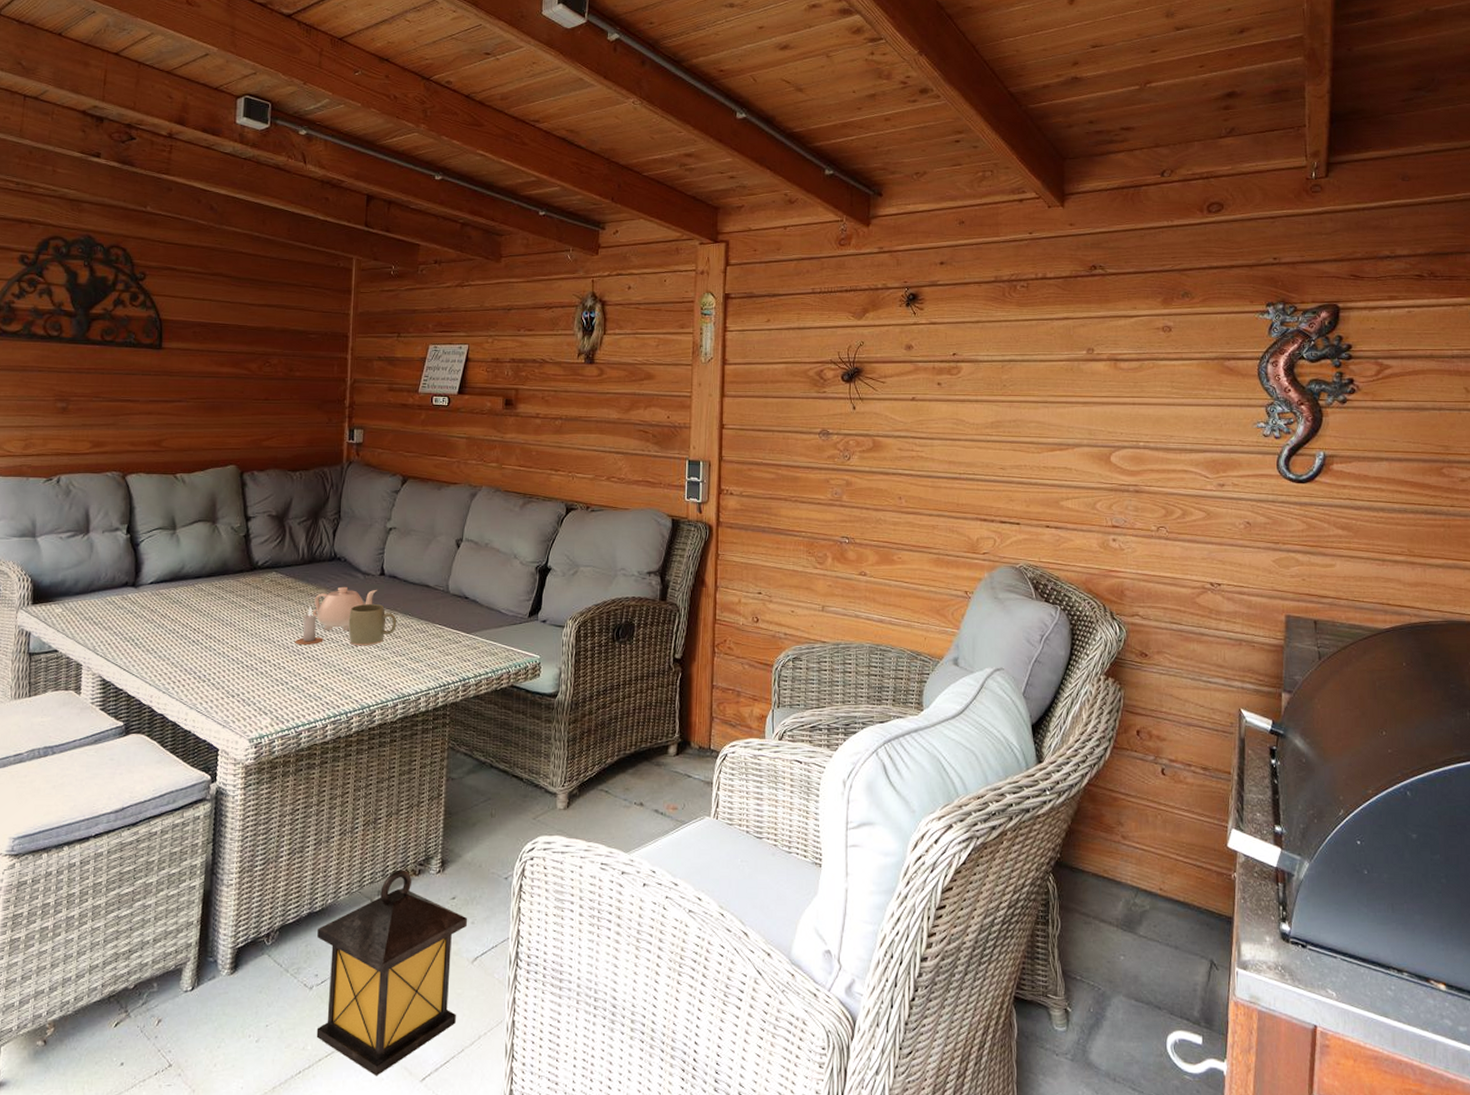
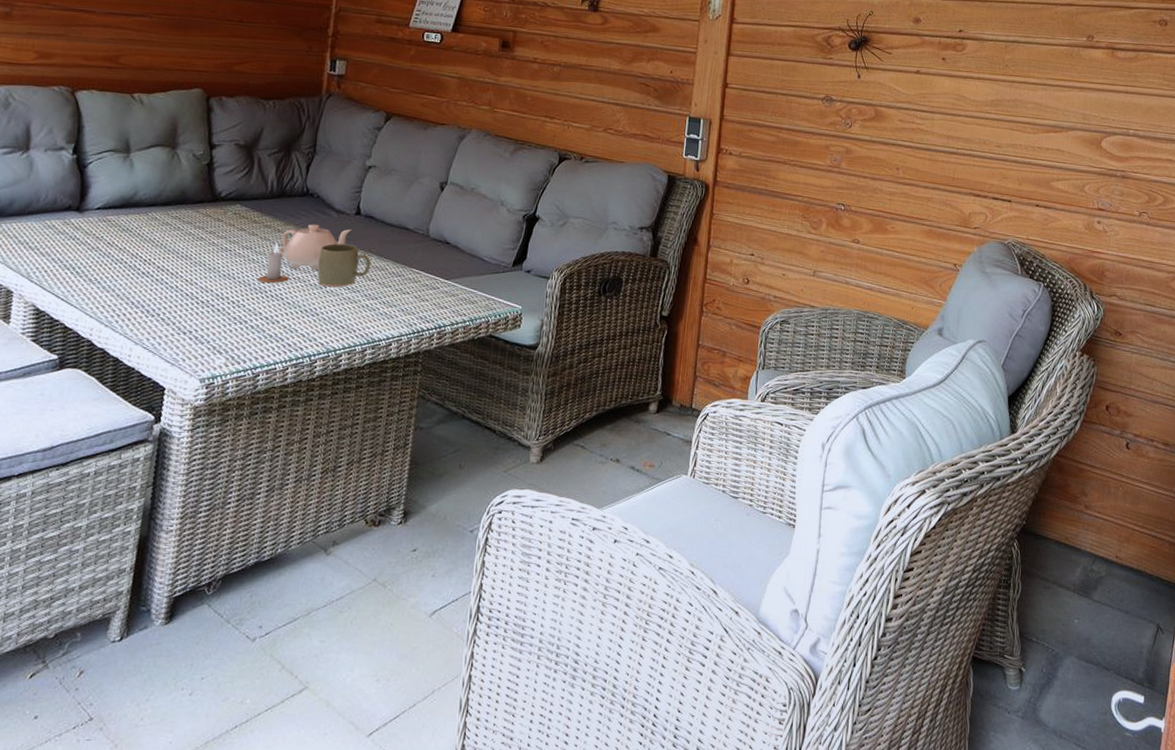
lantern: present [316,869,468,1076] -> none [256,519,429,731]

